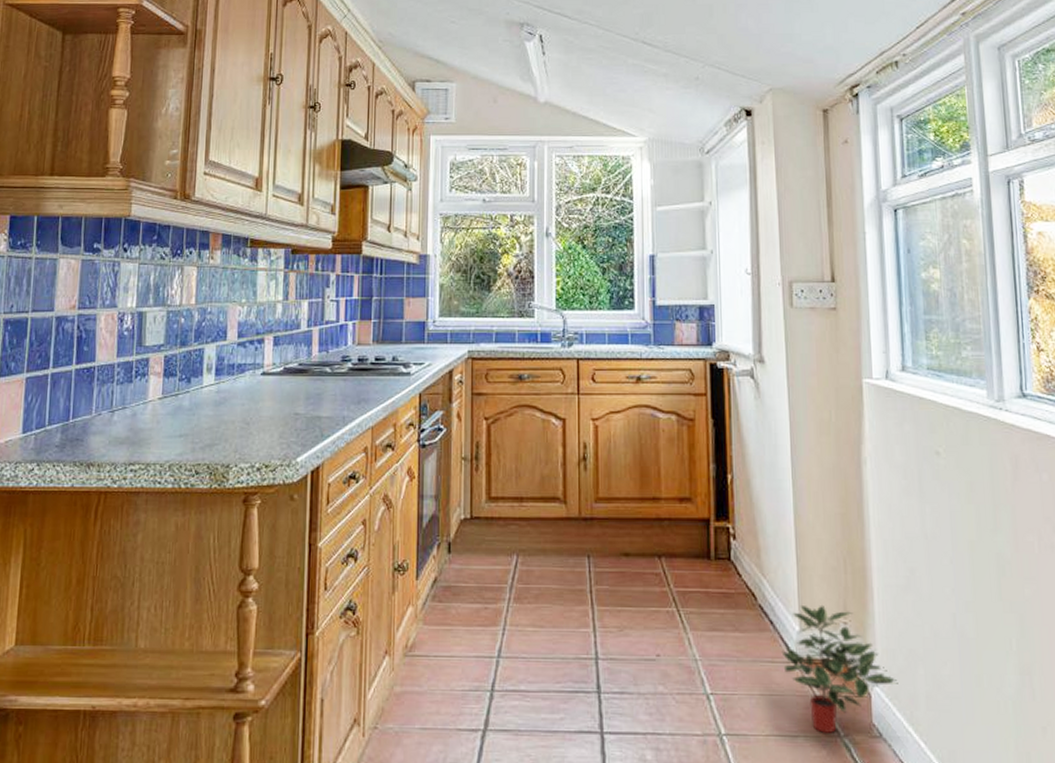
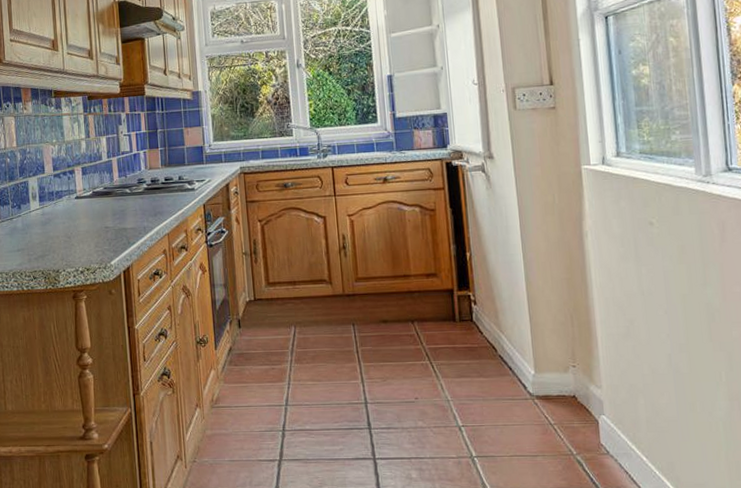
potted plant: present [781,604,898,735] -> none [520,352,622,454]

